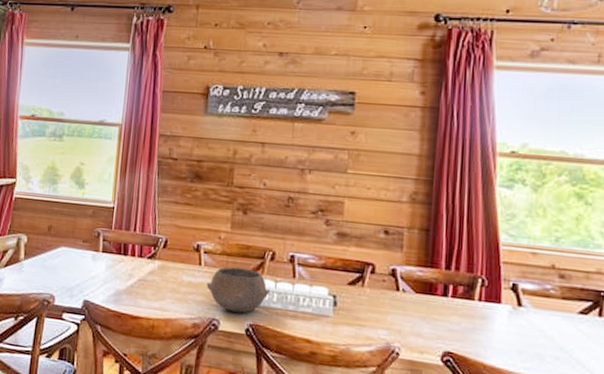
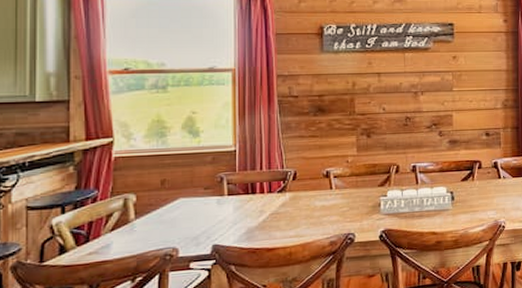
bowl: present [207,267,271,313] -> none [339,183,398,224]

